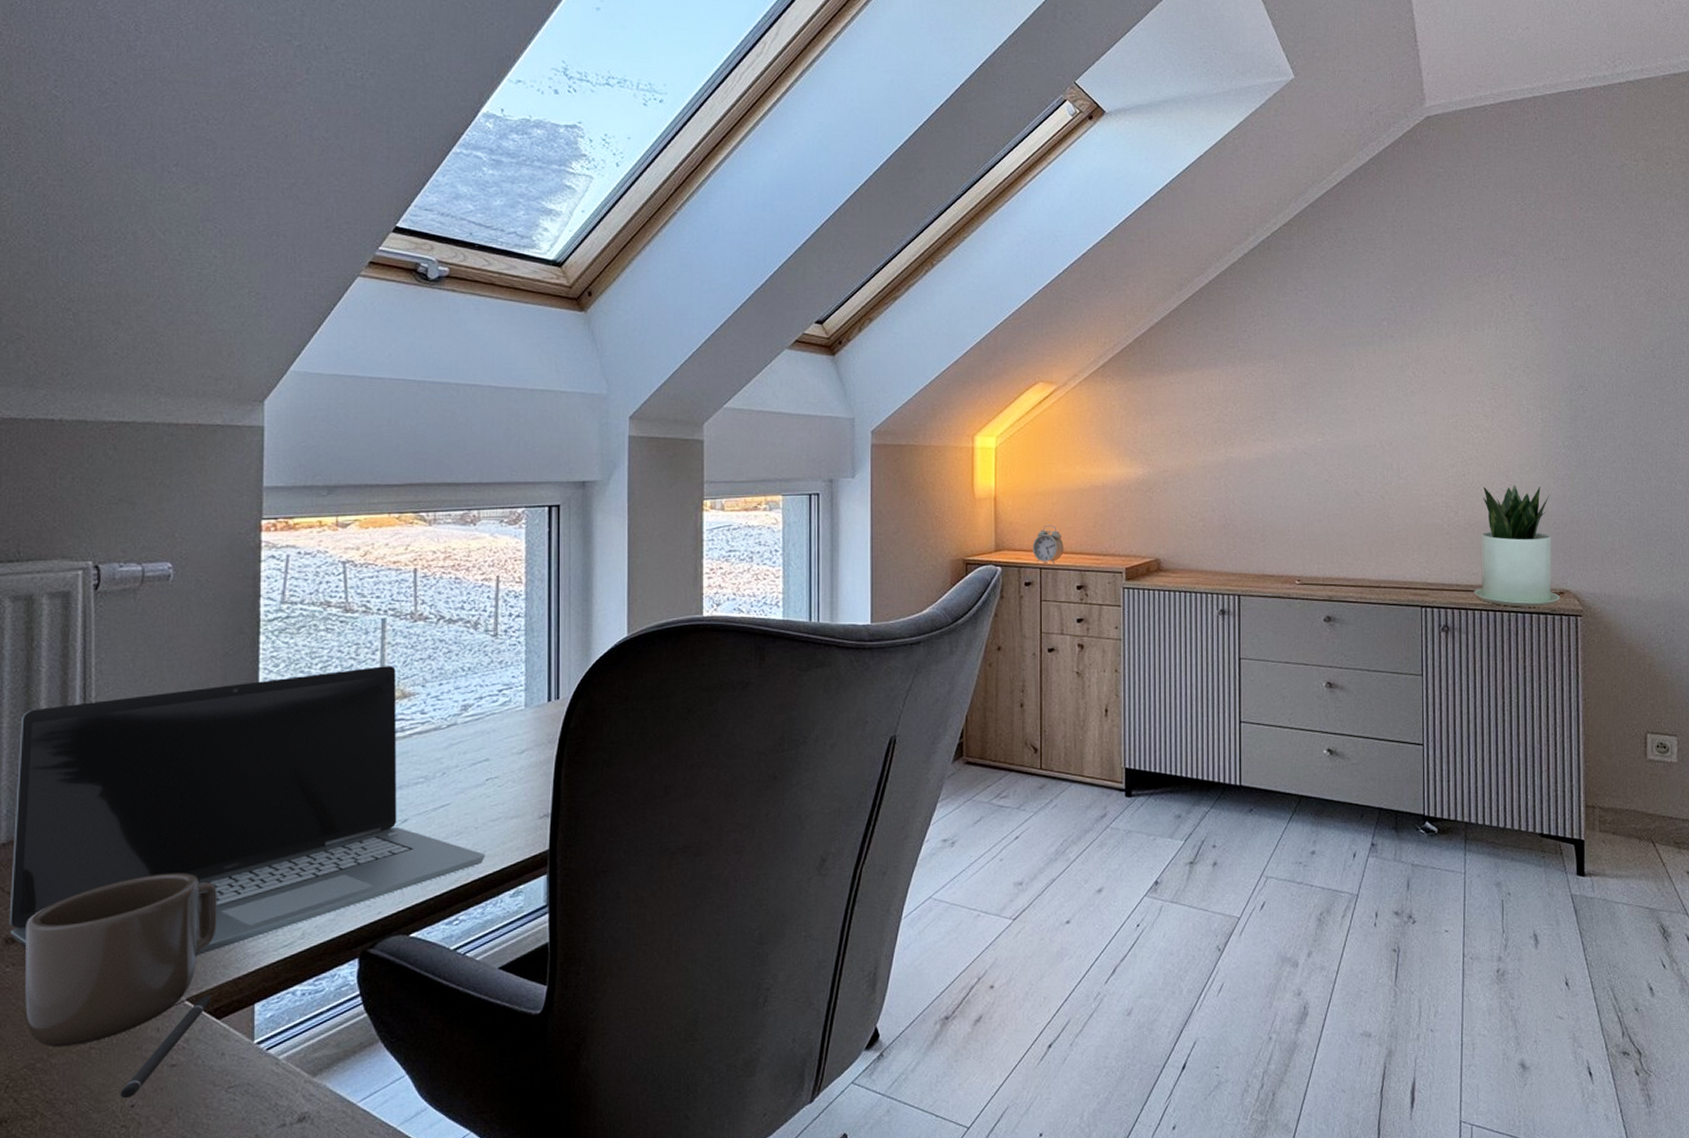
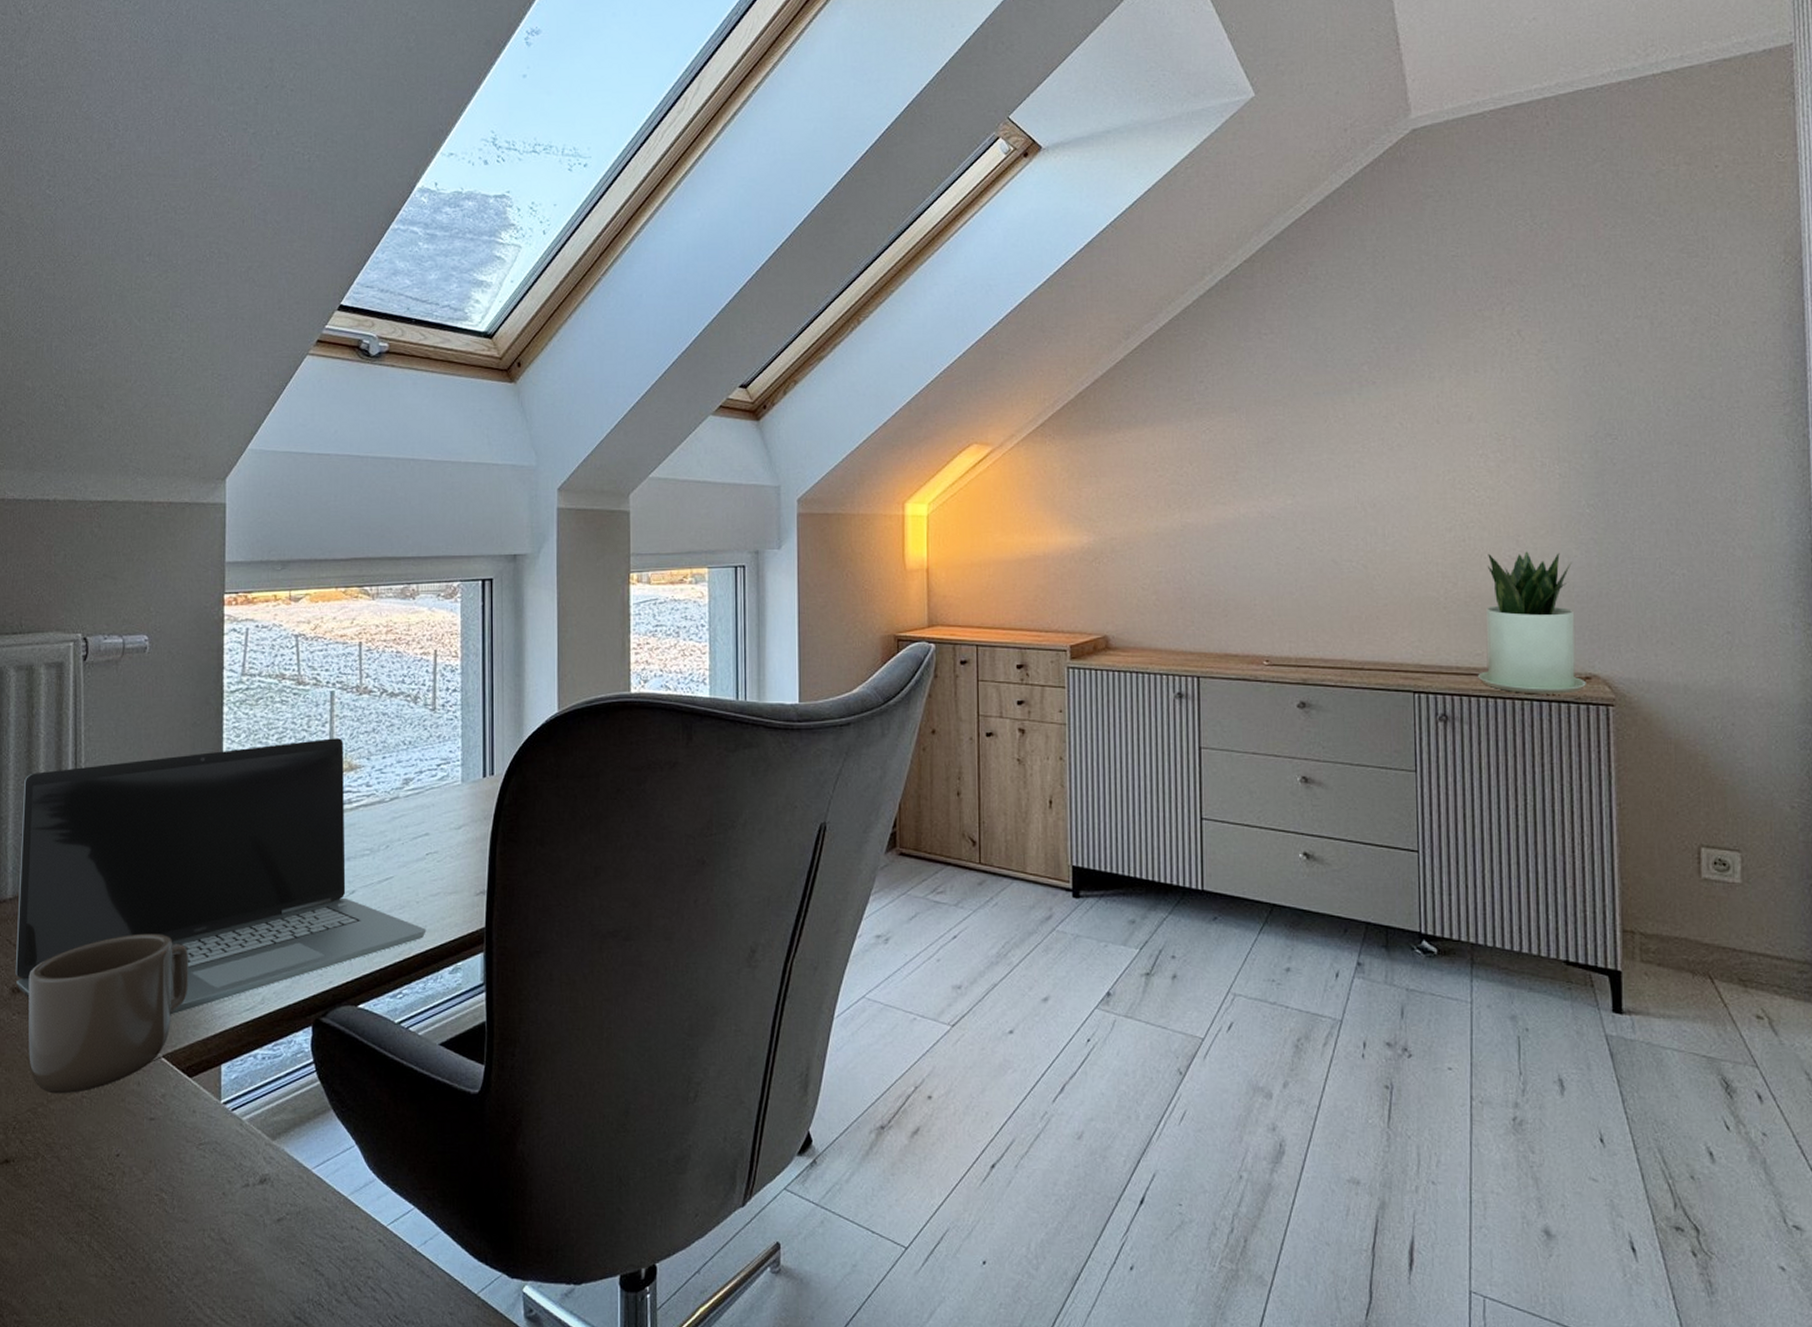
pen: present [120,995,211,1099] -> none [107,1054,184,1148]
alarm clock: present [1032,524,1064,563] -> none [968,598,1002,640]

